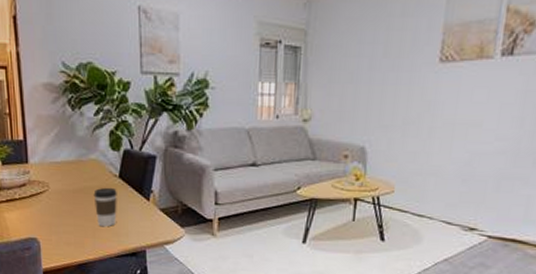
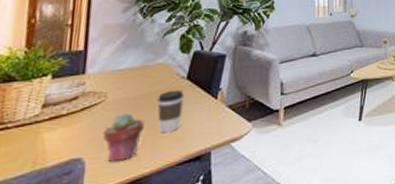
potted succulent: none [50,204,84,246] -> present [102,113,145,163]

